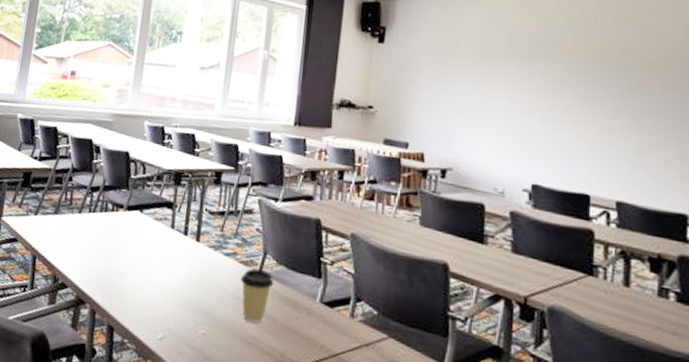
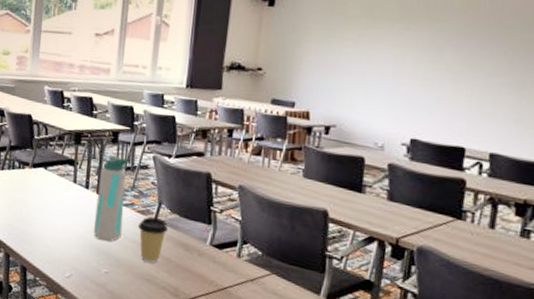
water bottle: none [190,198,234,298] -> present [93,155,130,242]

